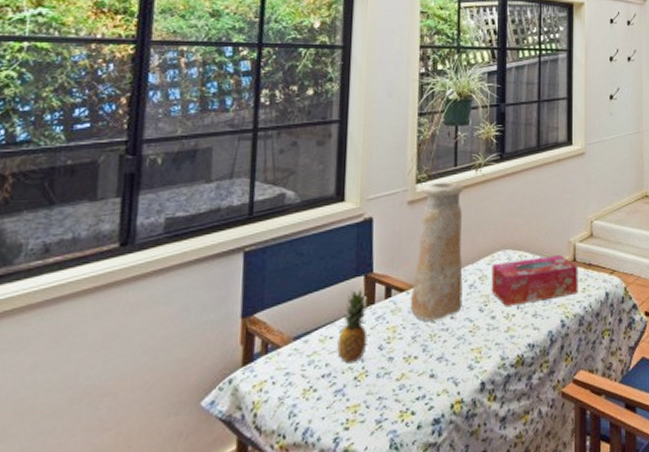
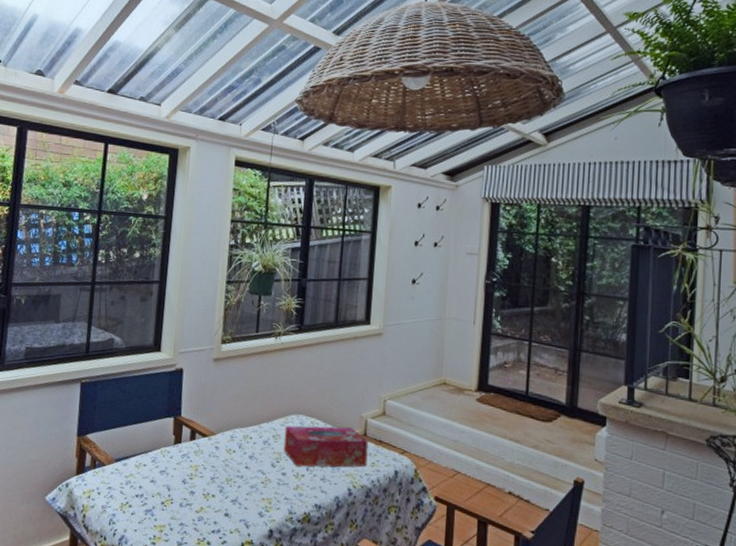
fruit: present [337,287,368,363] -> none [149,427,176,489]
vase: present [411,182,464,321] -> none [211,344,264,467]

